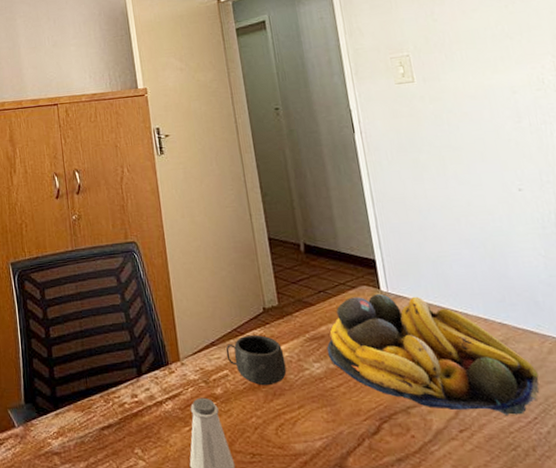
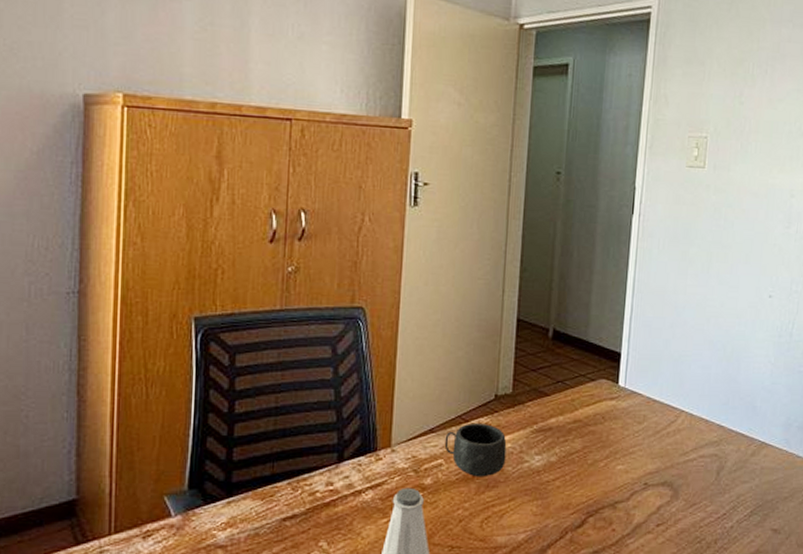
fruit bowl: present [326,294,539,415] -> none [551,389,738,511]

